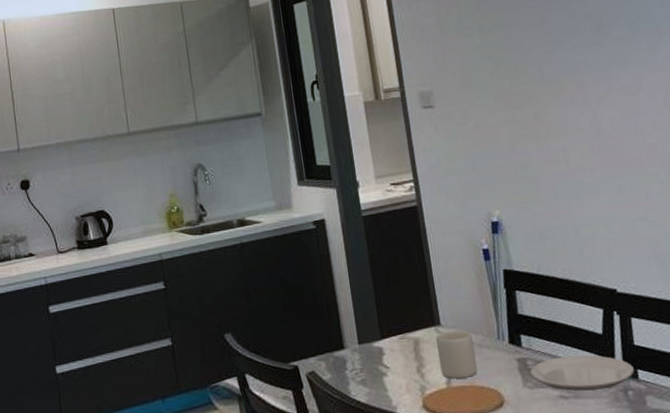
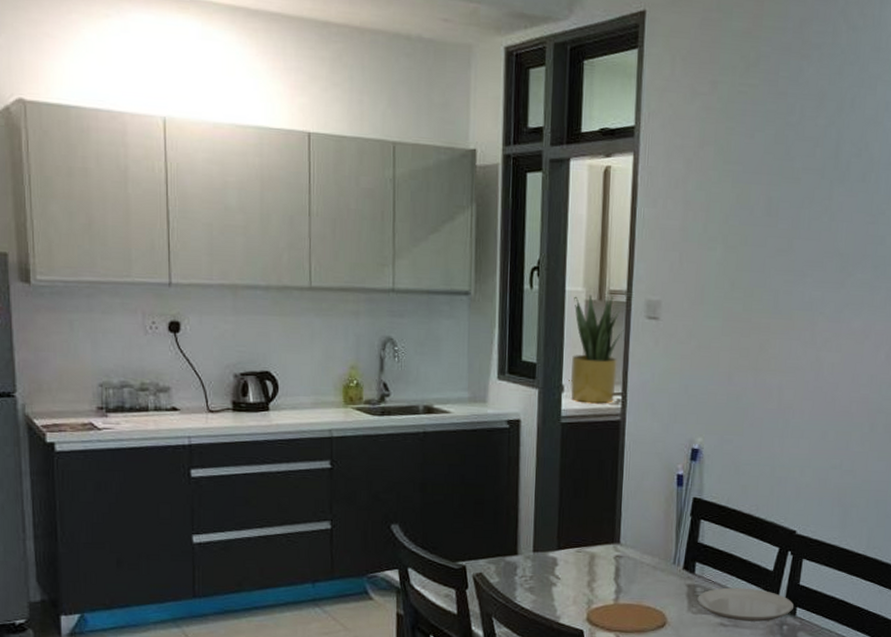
planter: none [353,91,407,195] -> present [571,291,625,404]
mug: present [436,330,477,379] -> none [611,550,649,597]

